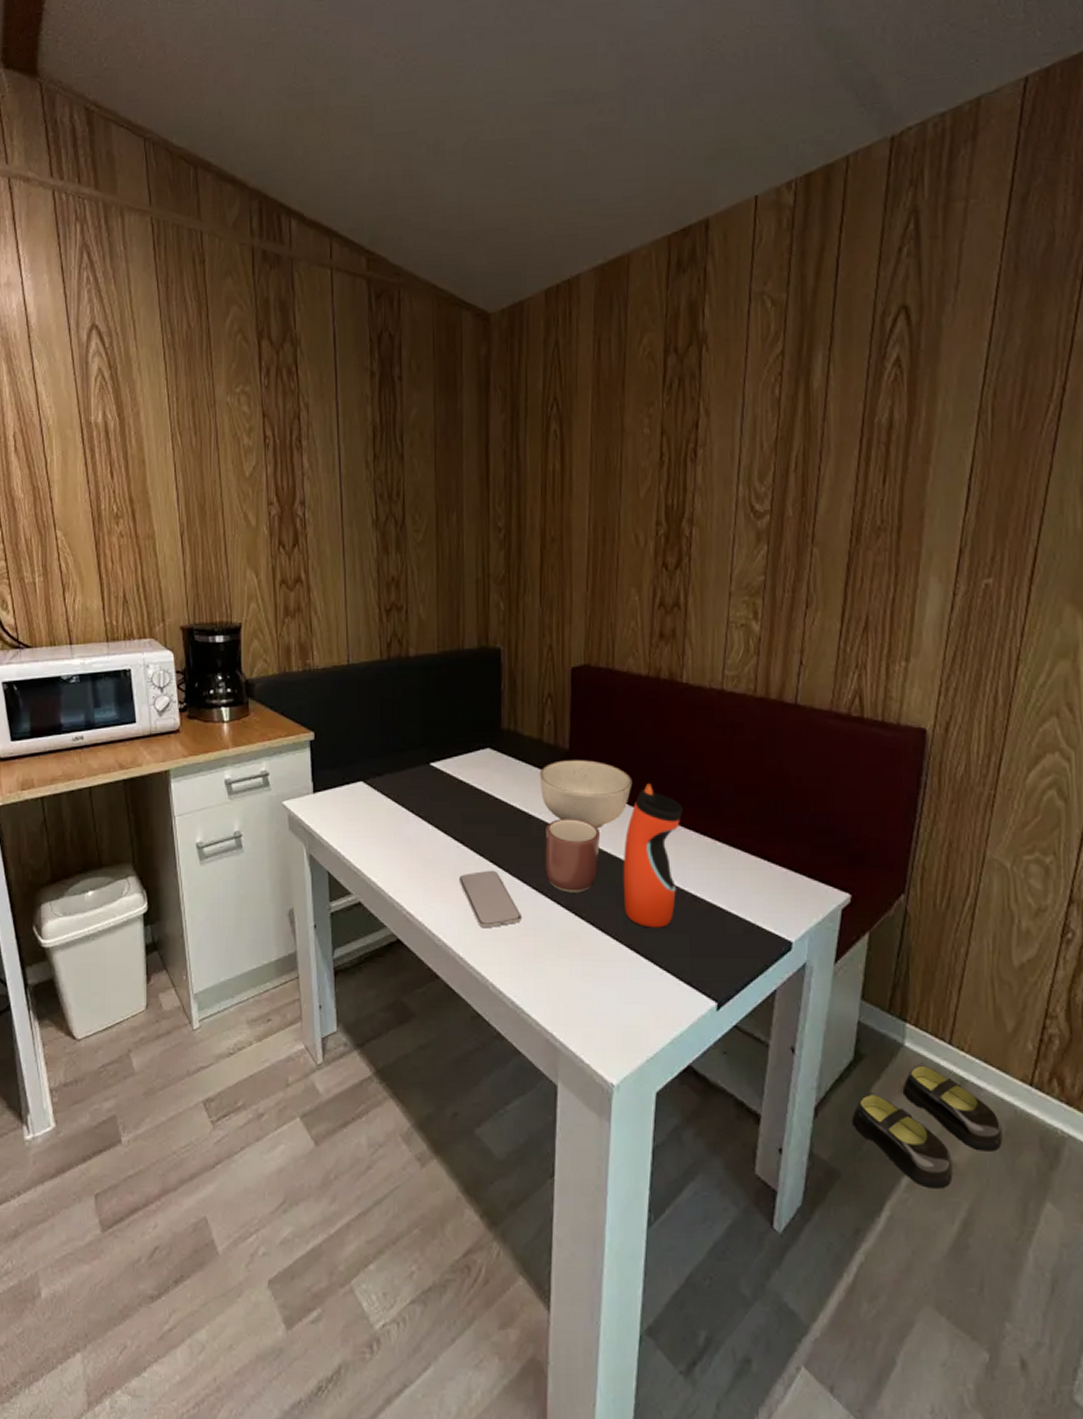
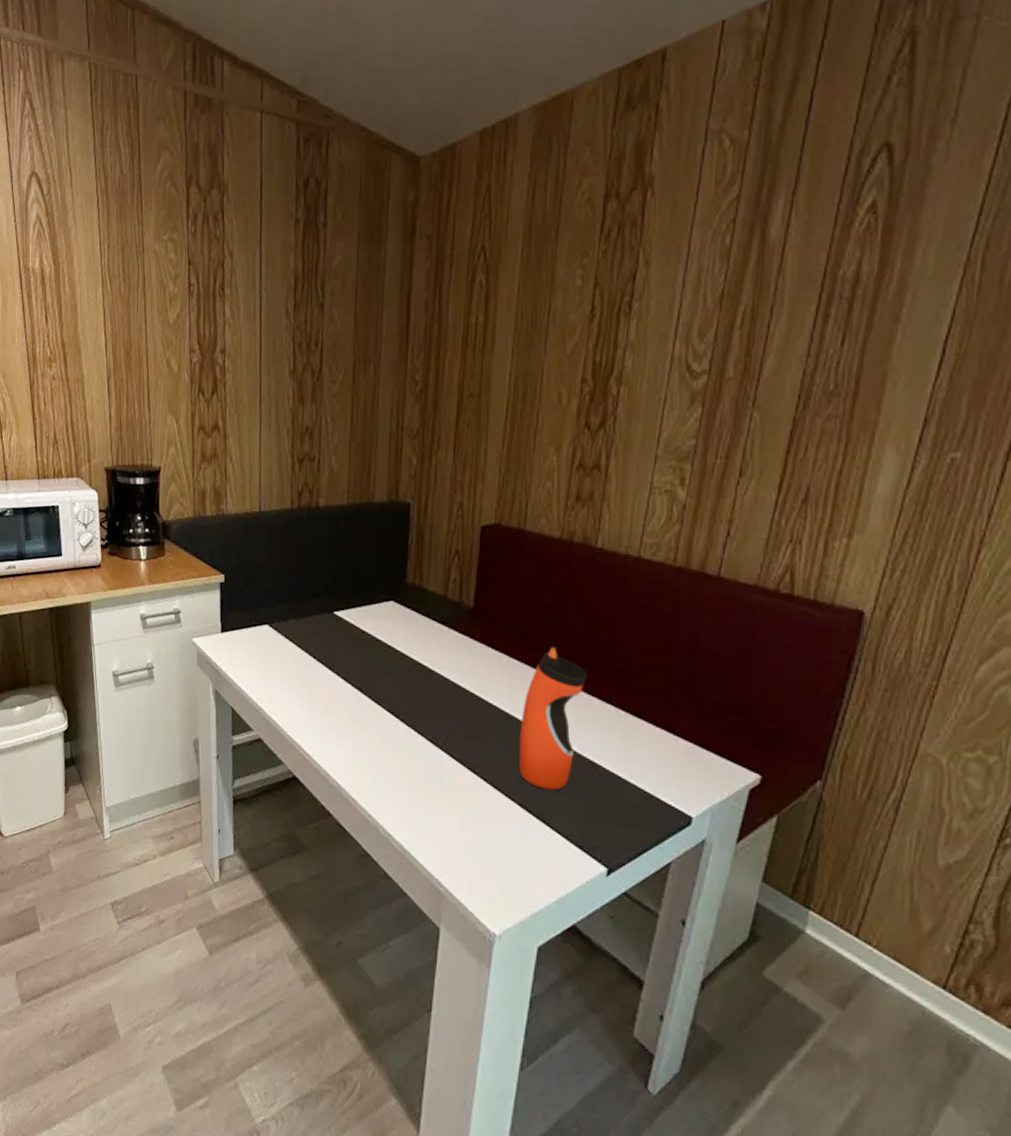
phone: present [458,870,521,929] -> none [355,719,415,774]
bowl: present [539,759,633,828] -> none [441,617,537,687]
mug: present [545,819,601,893] -> none [441,675,500,749]
slippers: present [852,1065,1003,1189] -> none [740,953,906,1077]

